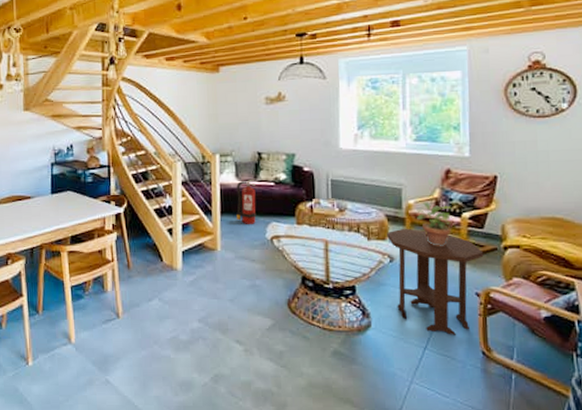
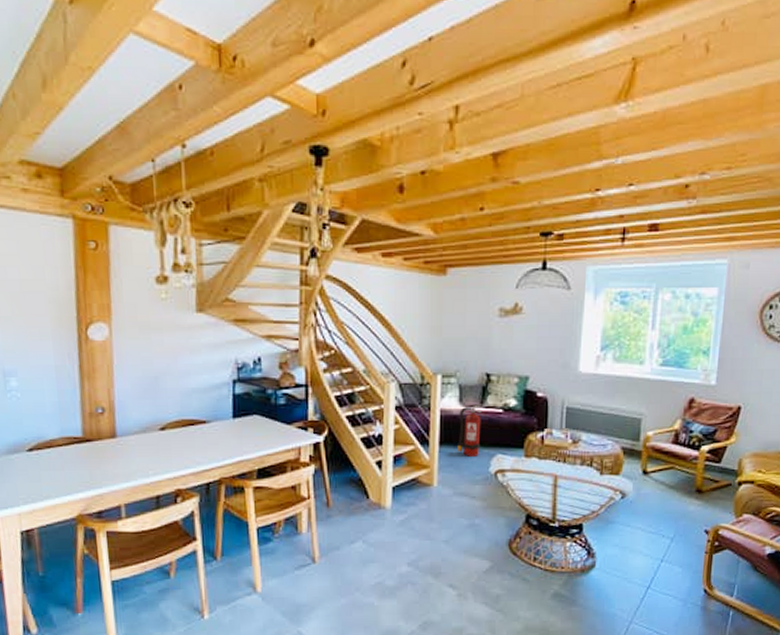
side table: present [387,228,484,335] -> none [621,462,718,574]
potted plant: present [417,202,453,246] -> none [654,434,693,482]

